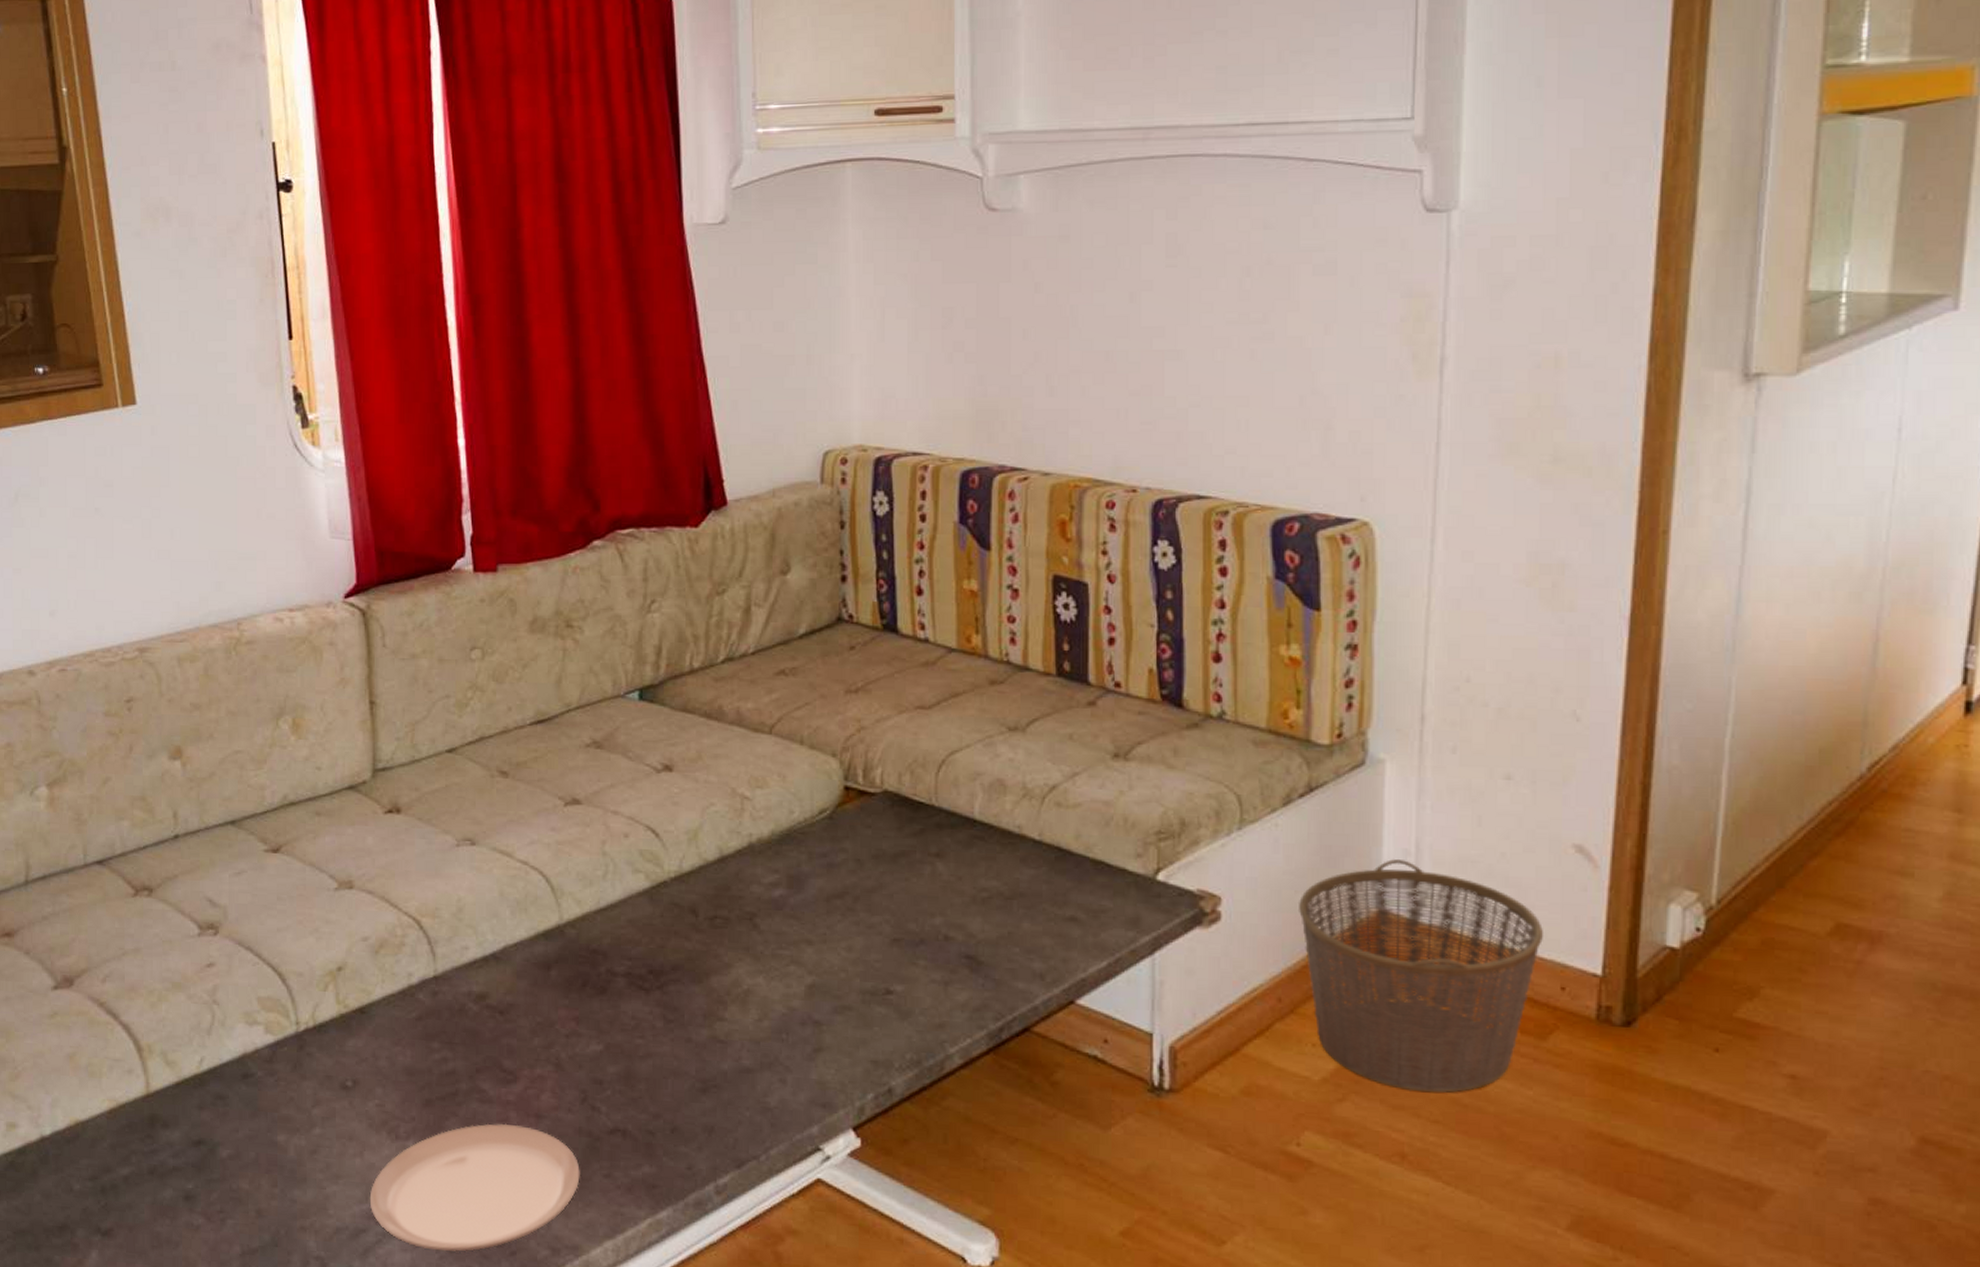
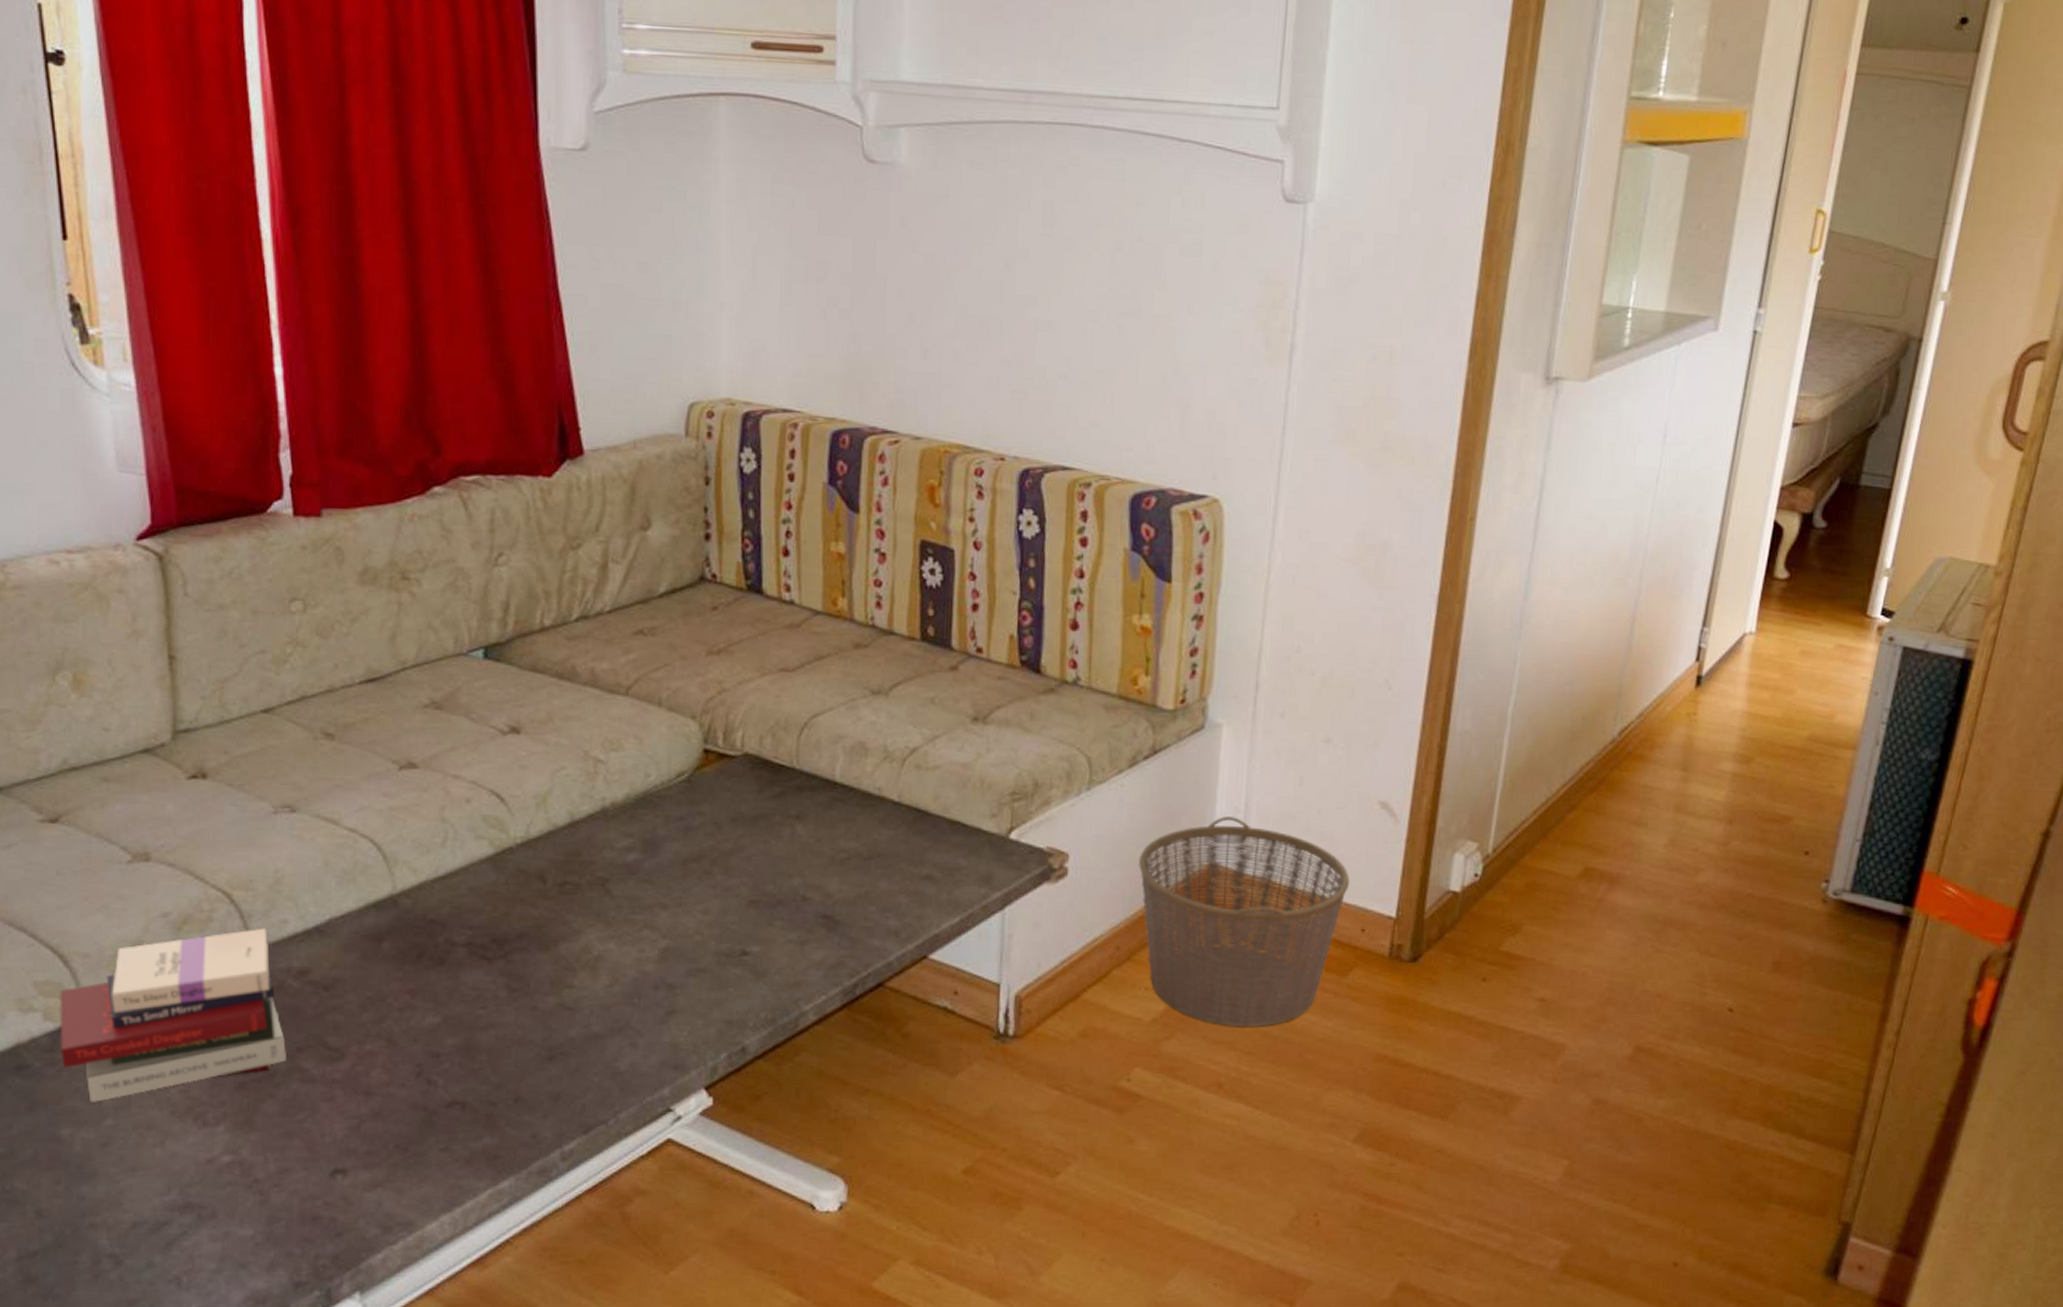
books: none [278,953,467,1112] -> present [59,928,286,1102]
plate: present [369,1123,580,1252] -> none [172,1102,414,1238]

